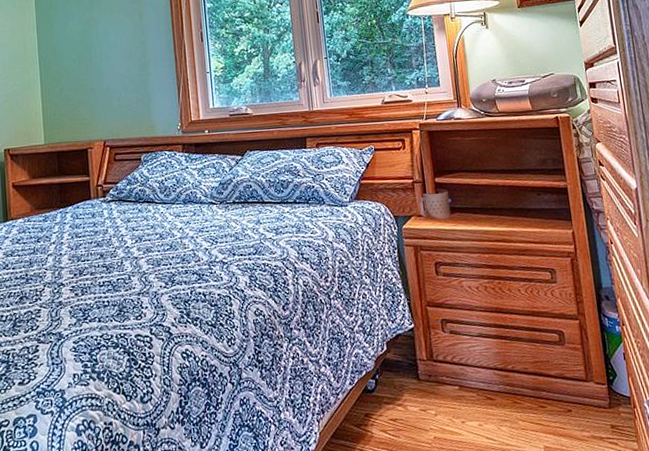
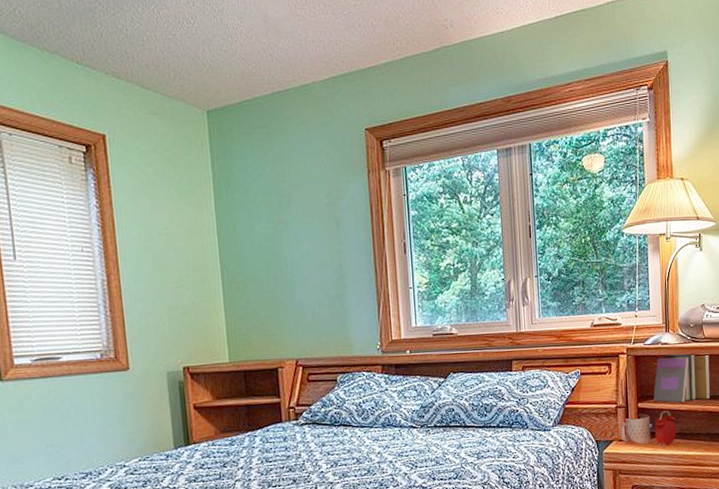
books: none [450,127,510,178] -> present [653,353,710,403]
alarm clock: none [454,185,478,223] -> present [654,410,677,447]

